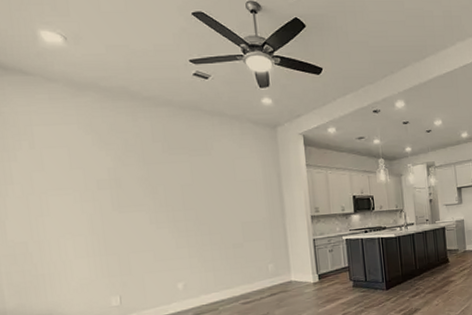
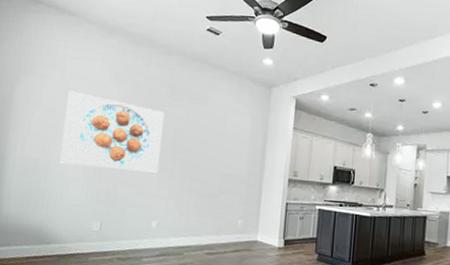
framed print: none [45,161,173,243] -> present [59,91,165,173]

